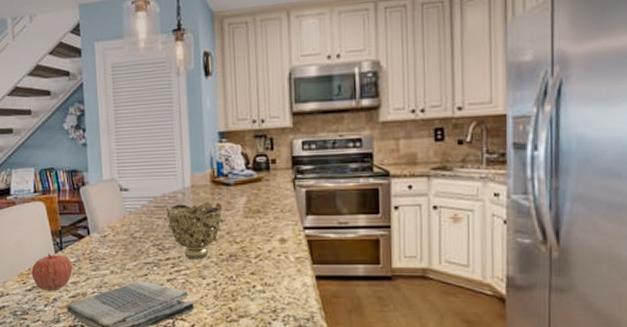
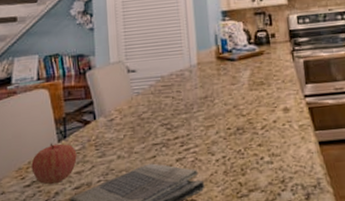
decorative bowl: present [165,202,225,260] -> none [173,77,231,137]

